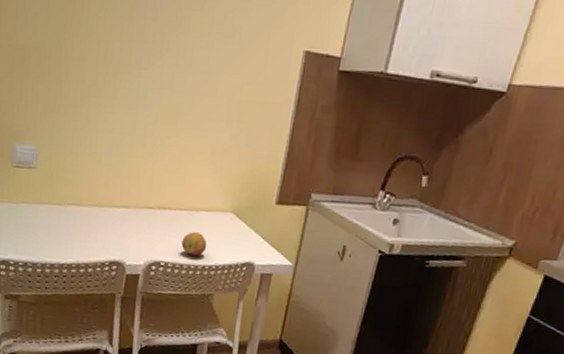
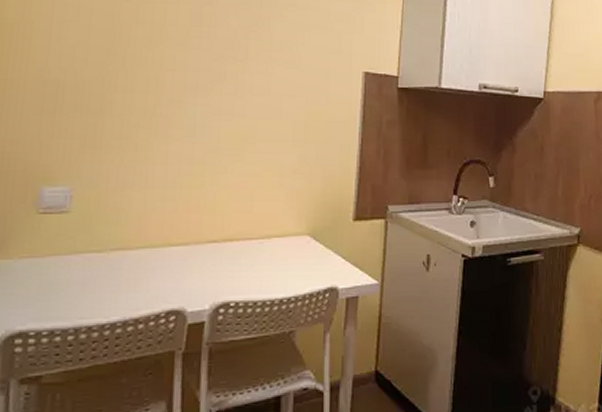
fruit: present [181,231,207,256] -> none [253,261,283,289]

